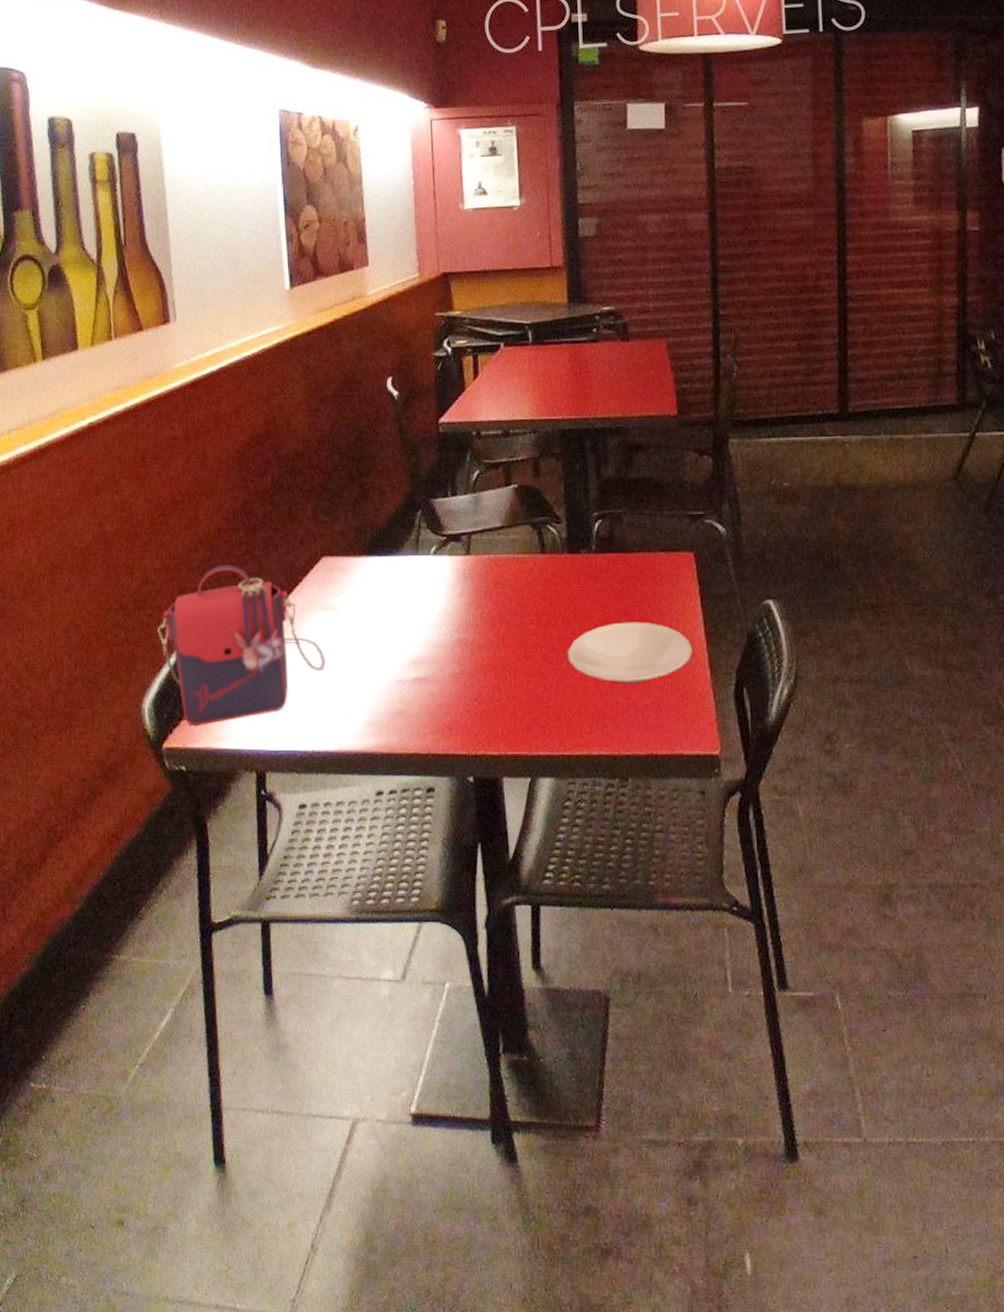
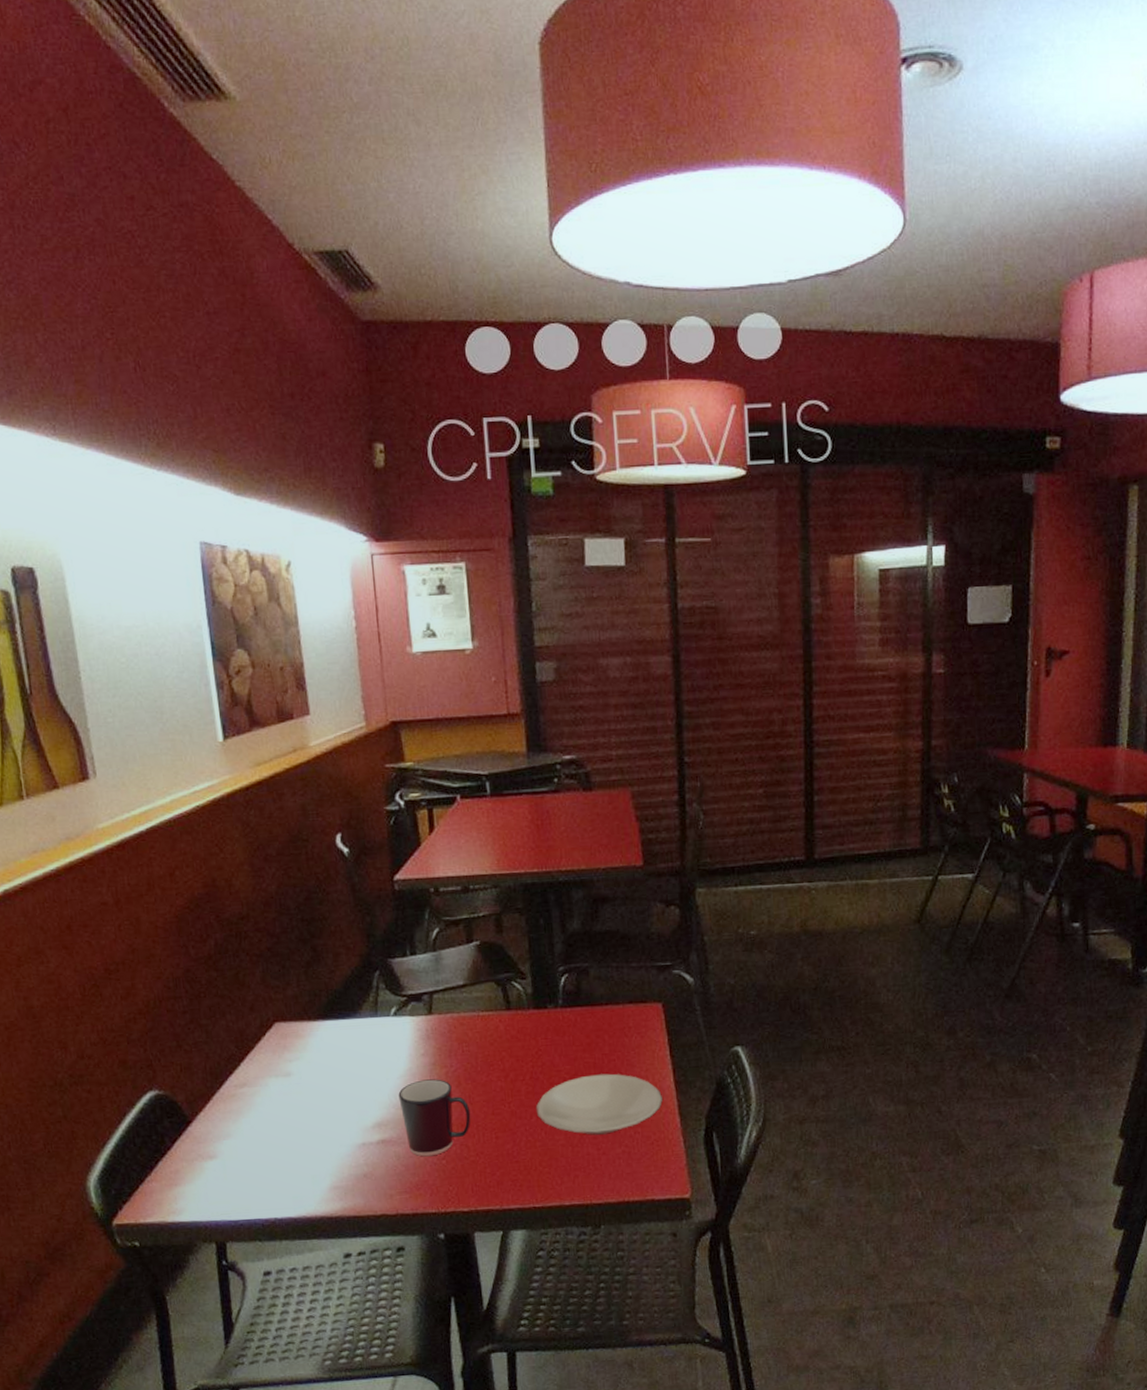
handbag: present [157,564,326,725] -> none [98,1034,284,1201]
mug: none [435,619,504,697] -> present [398,1079,471,1157]

